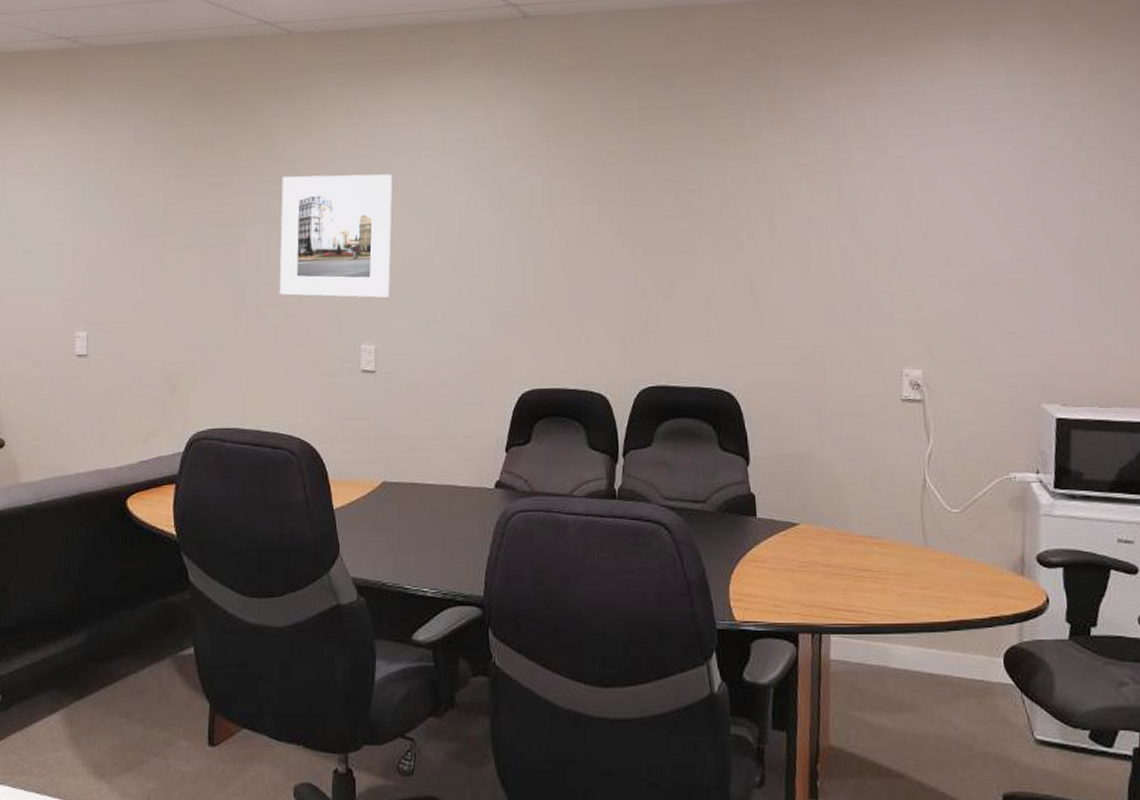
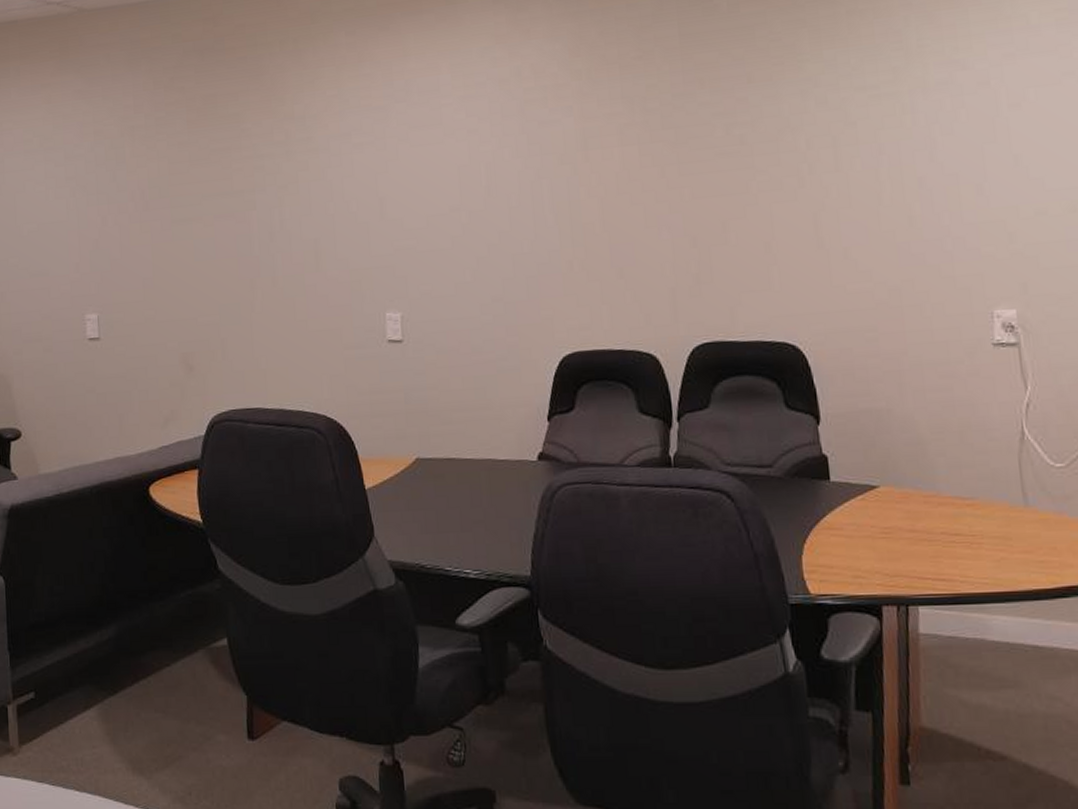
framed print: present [279,174,393,298] -> none [292,126,414,264]

